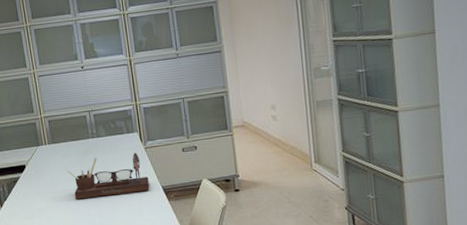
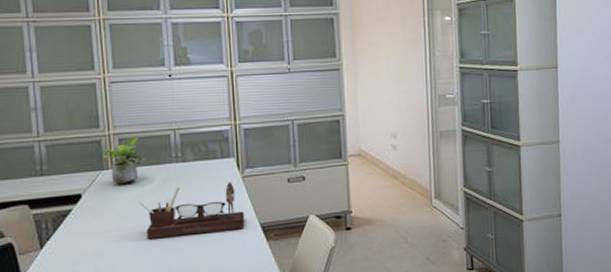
potted plant: none [37,118,71,157] -> present [102,136,147,185]

